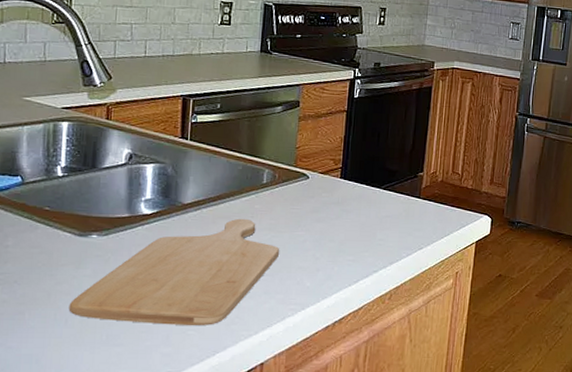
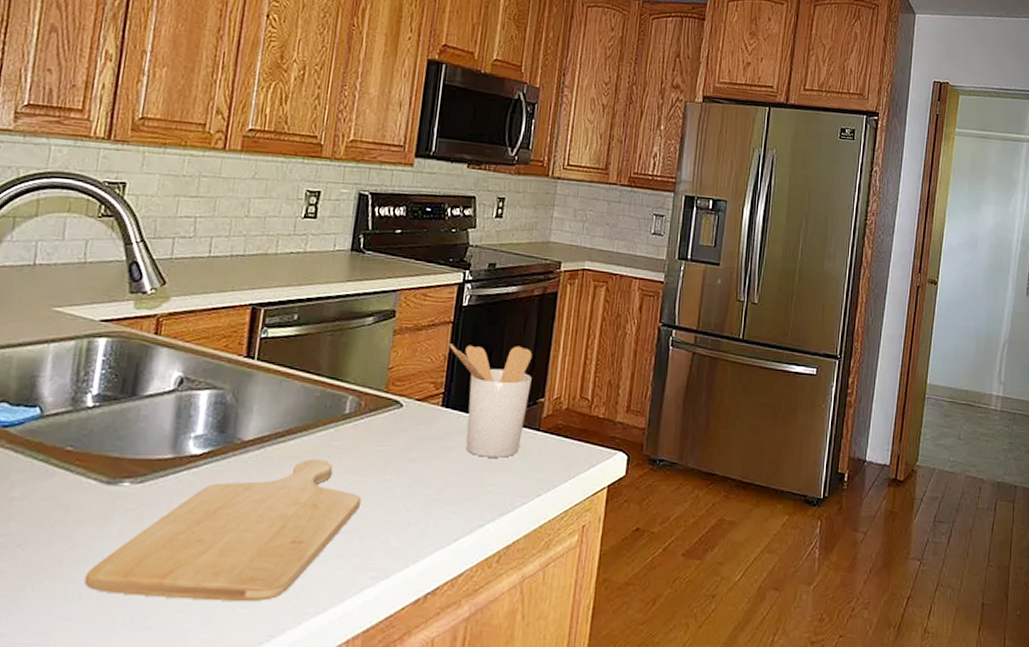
utensil holder: none [344,128,413,219] -> present [449,344,533,458]

